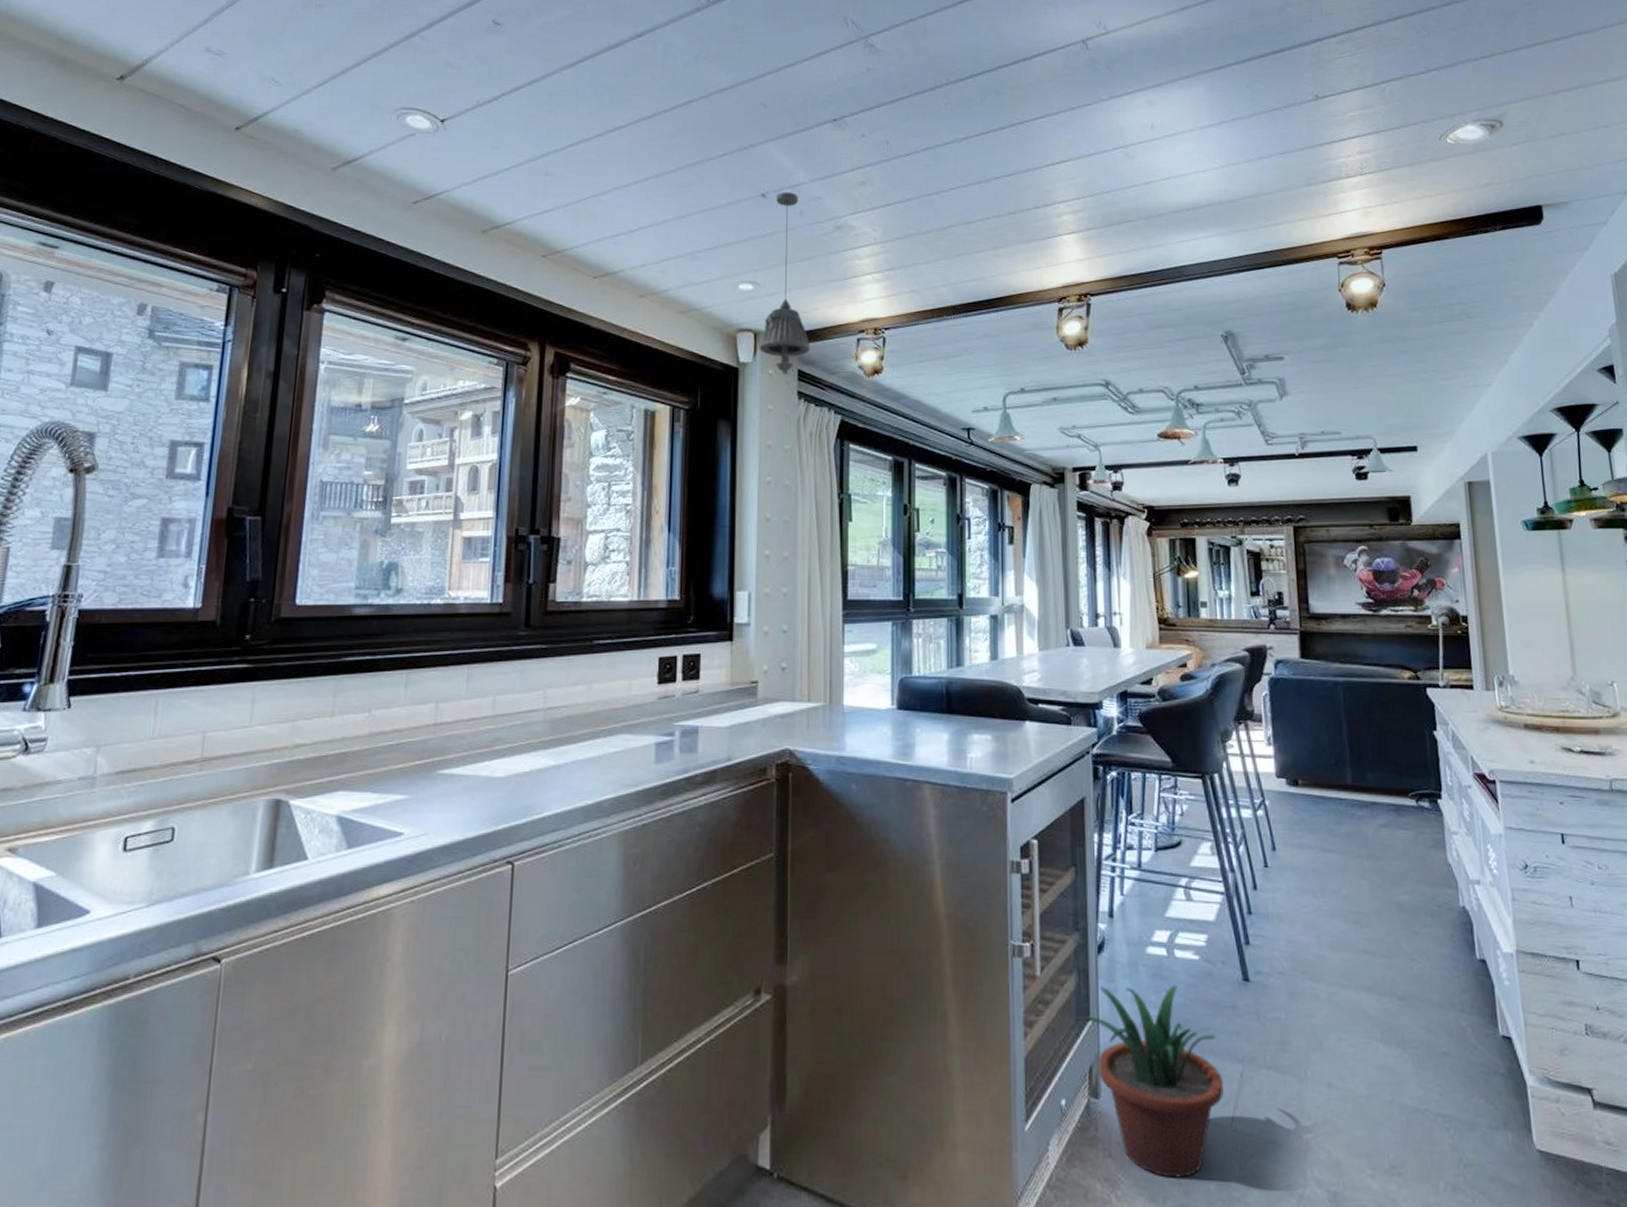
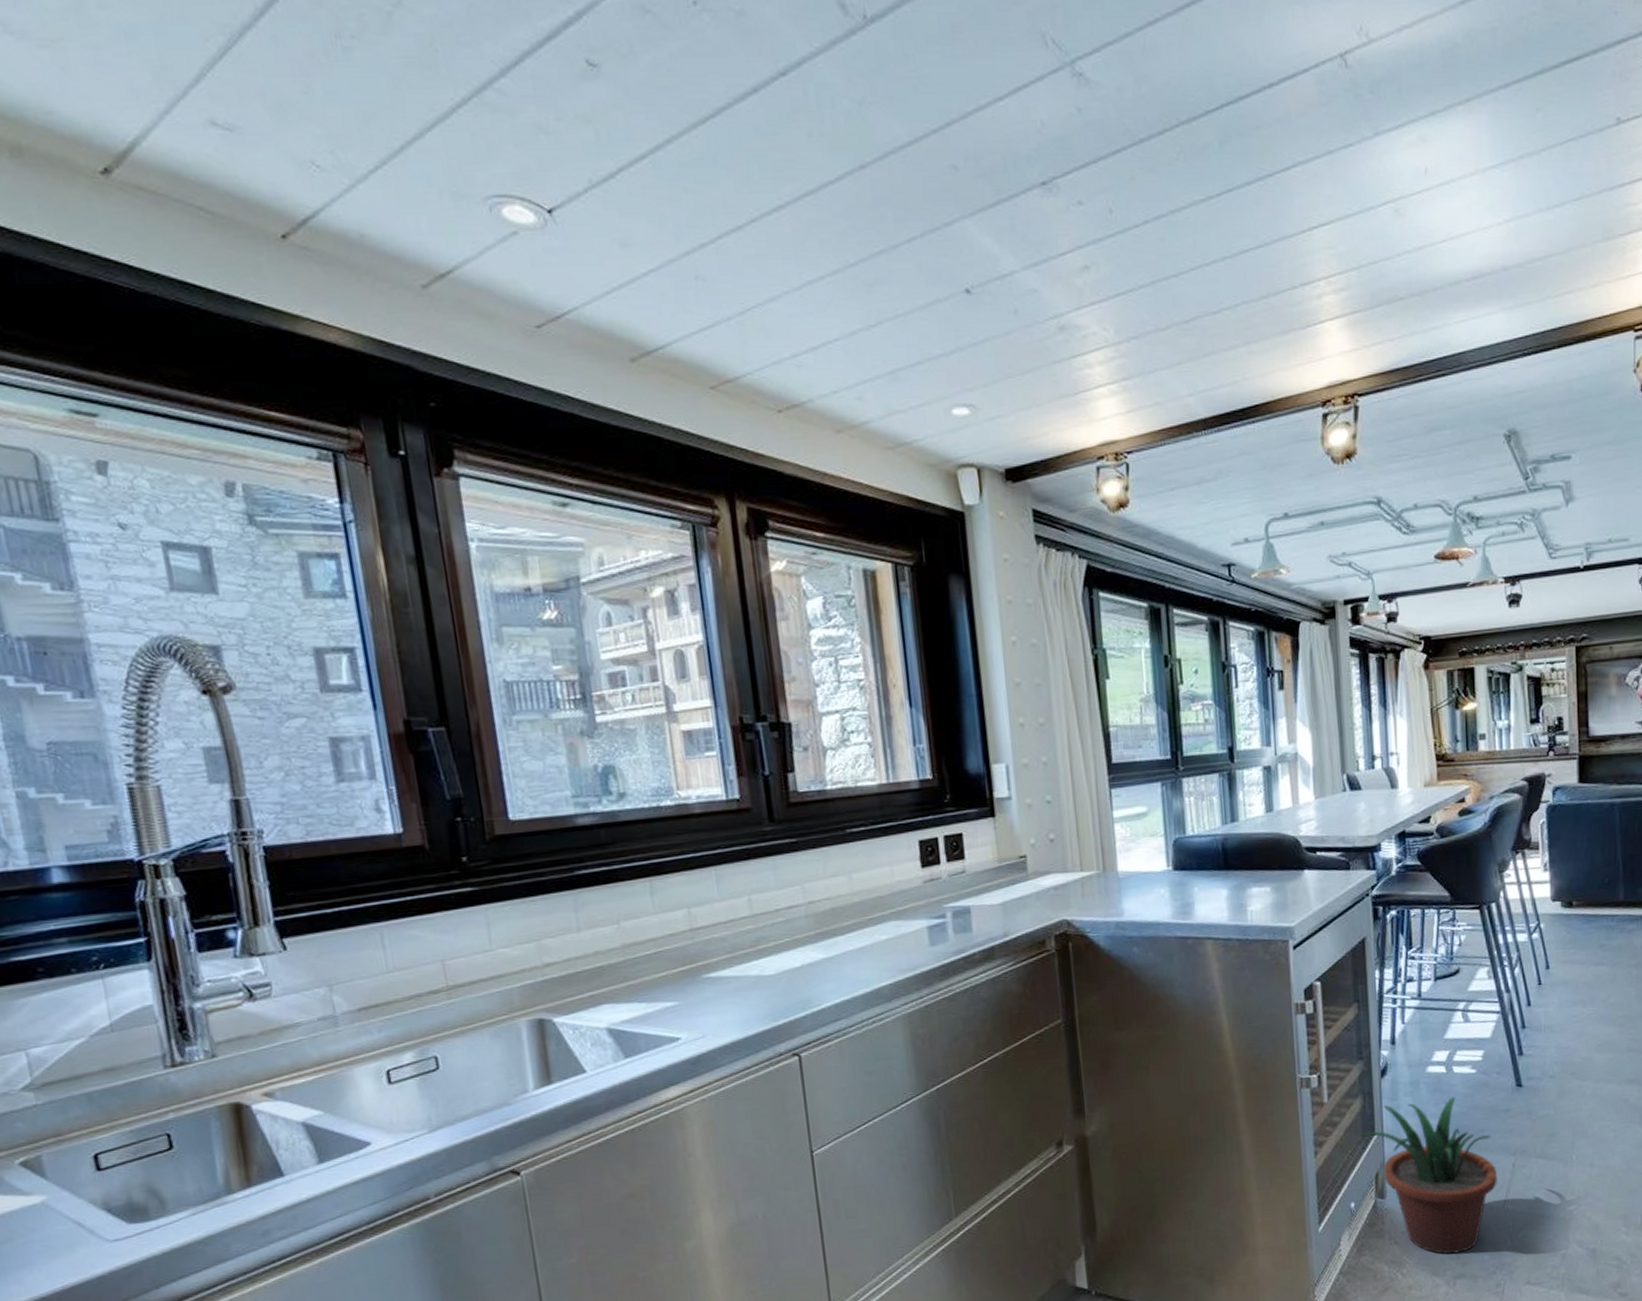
pendant light: present [759,192,810,375] -> none [983,285,1044,516]

